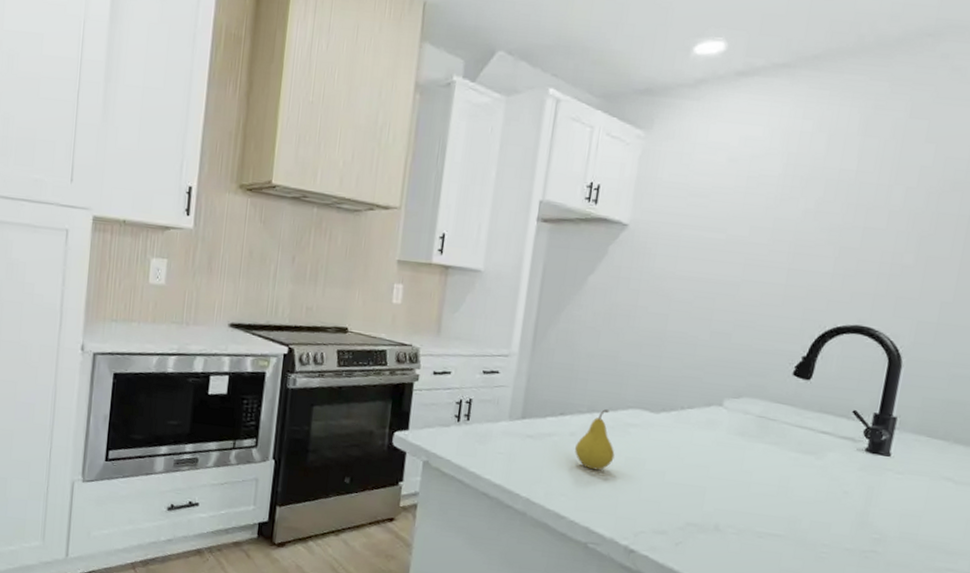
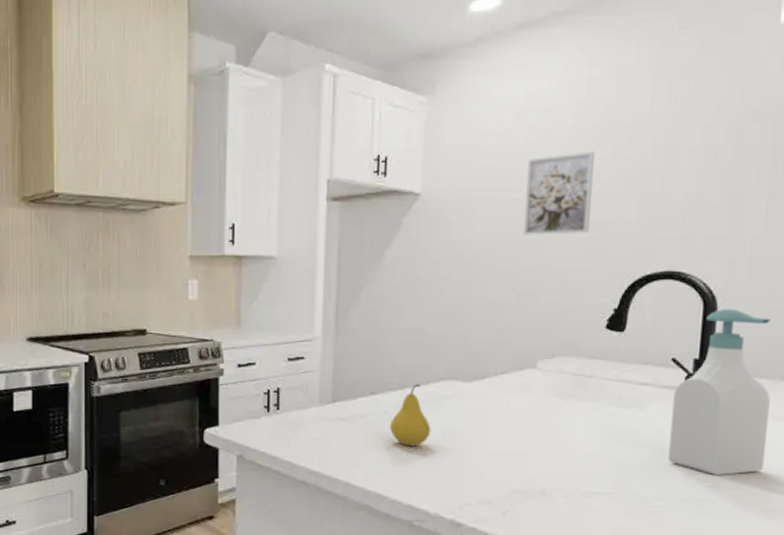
wall art: none [723,201,800,281] -> present [523,151,596,235]
soap bottle: none [840,368,951,530] -> present [668,309,771,475]

